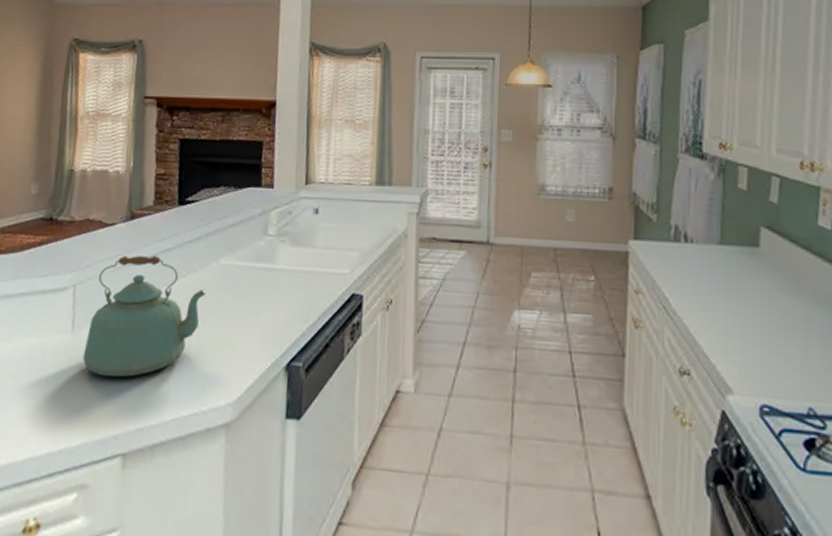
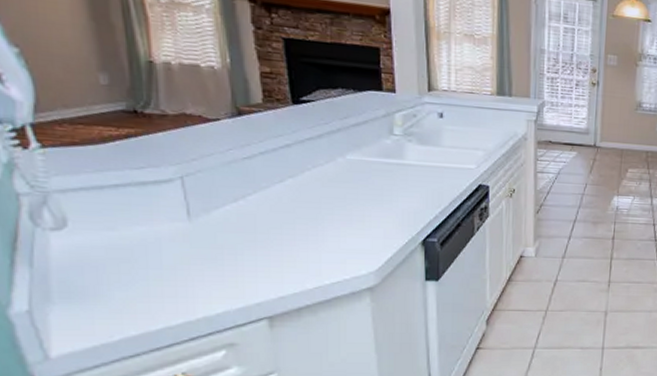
kettle: present [82,255,206,377] -> none [206,149,336,257]

